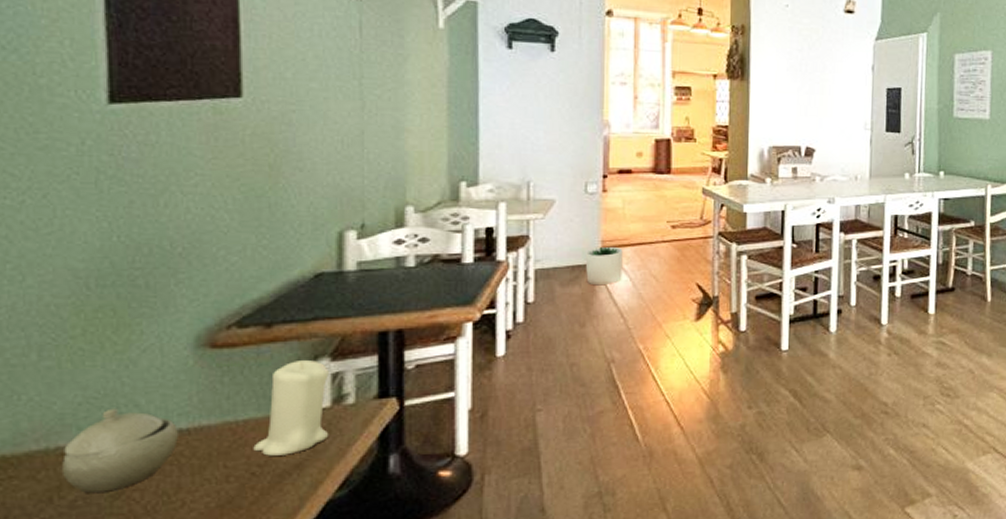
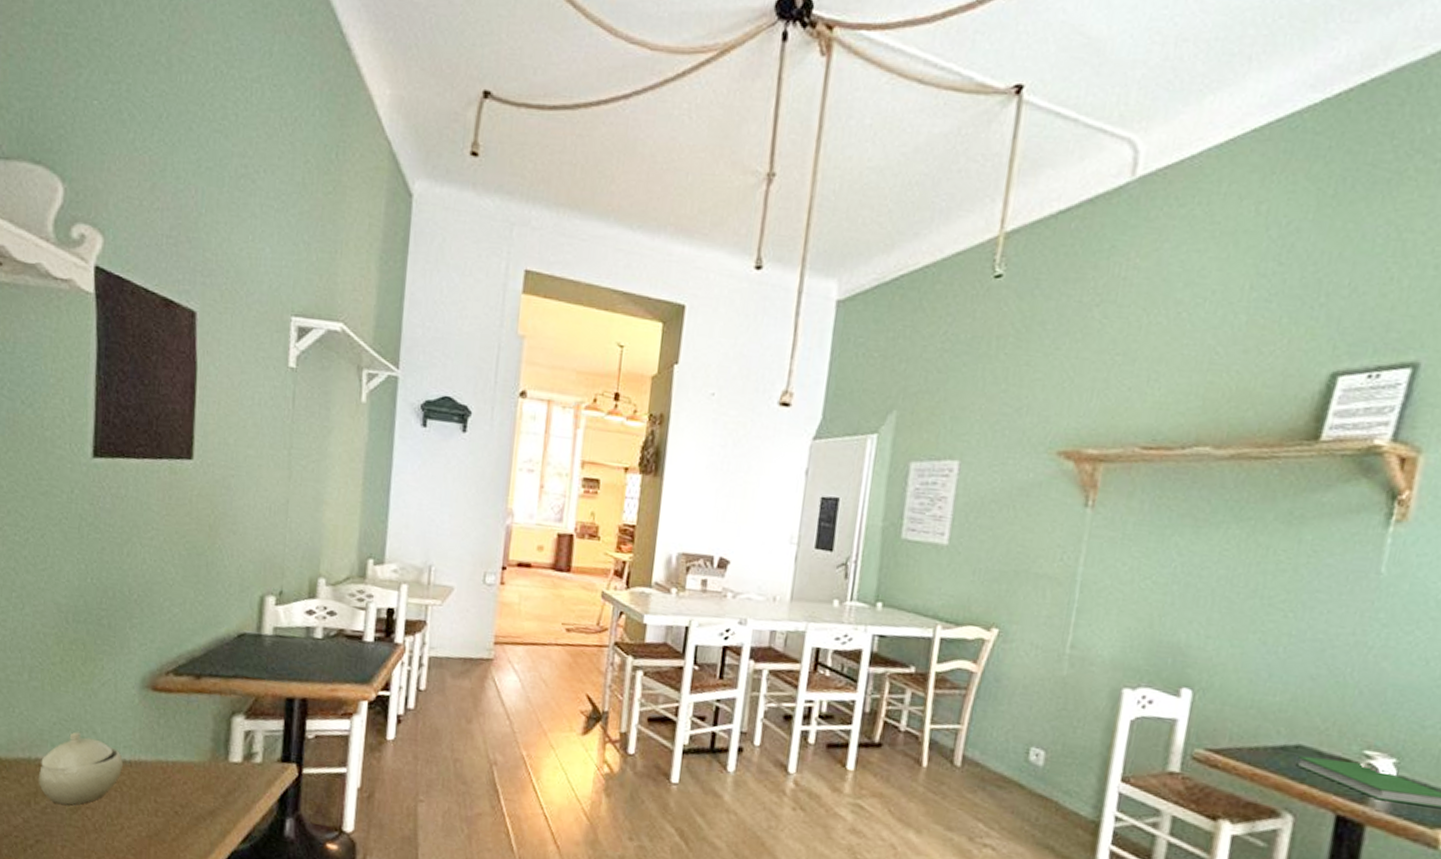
candle: present [253,359,329,456] -> none [178,713,243,801]
planter: present [586,246,623,286] -> none [476,642,515,683]

